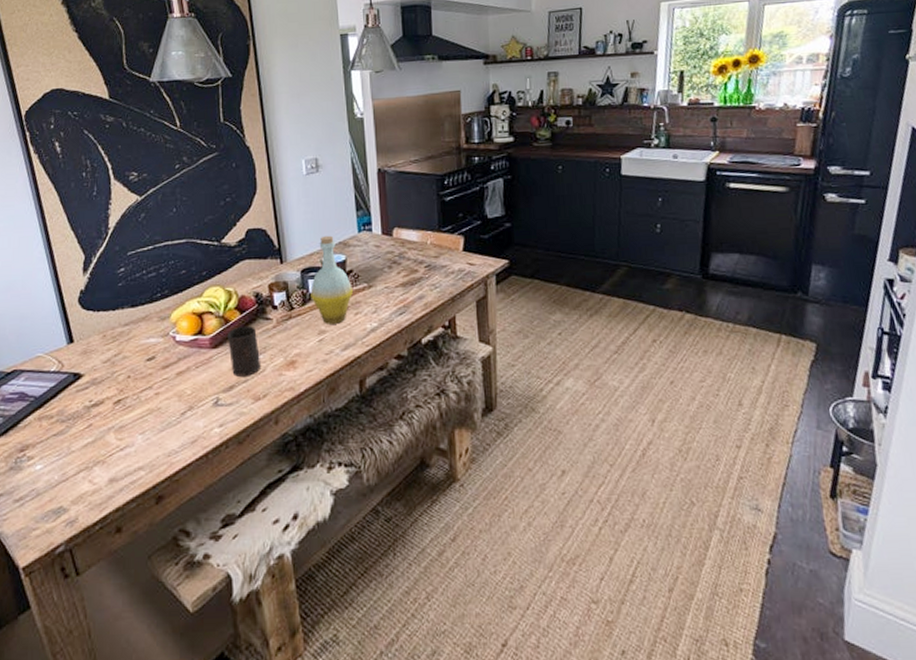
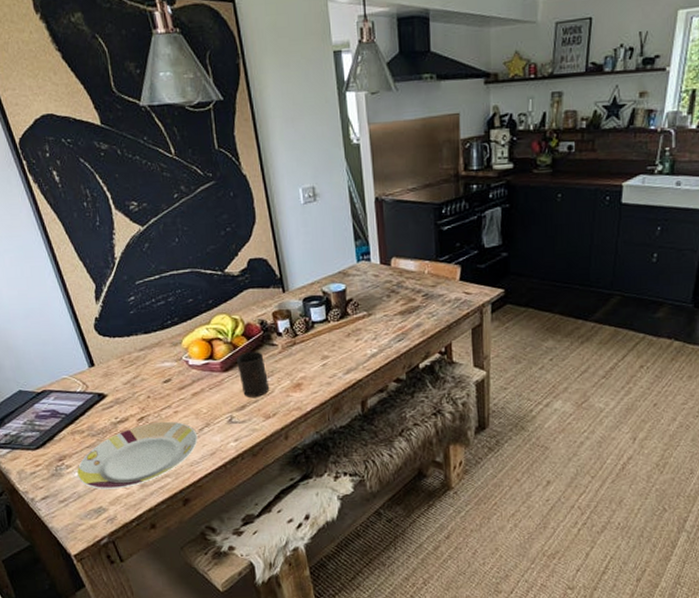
plate: none [39,404,179,485] -> present [77,421,198,489]
bottle: present [310,235,354,324] -> none [313,265,354,350]

